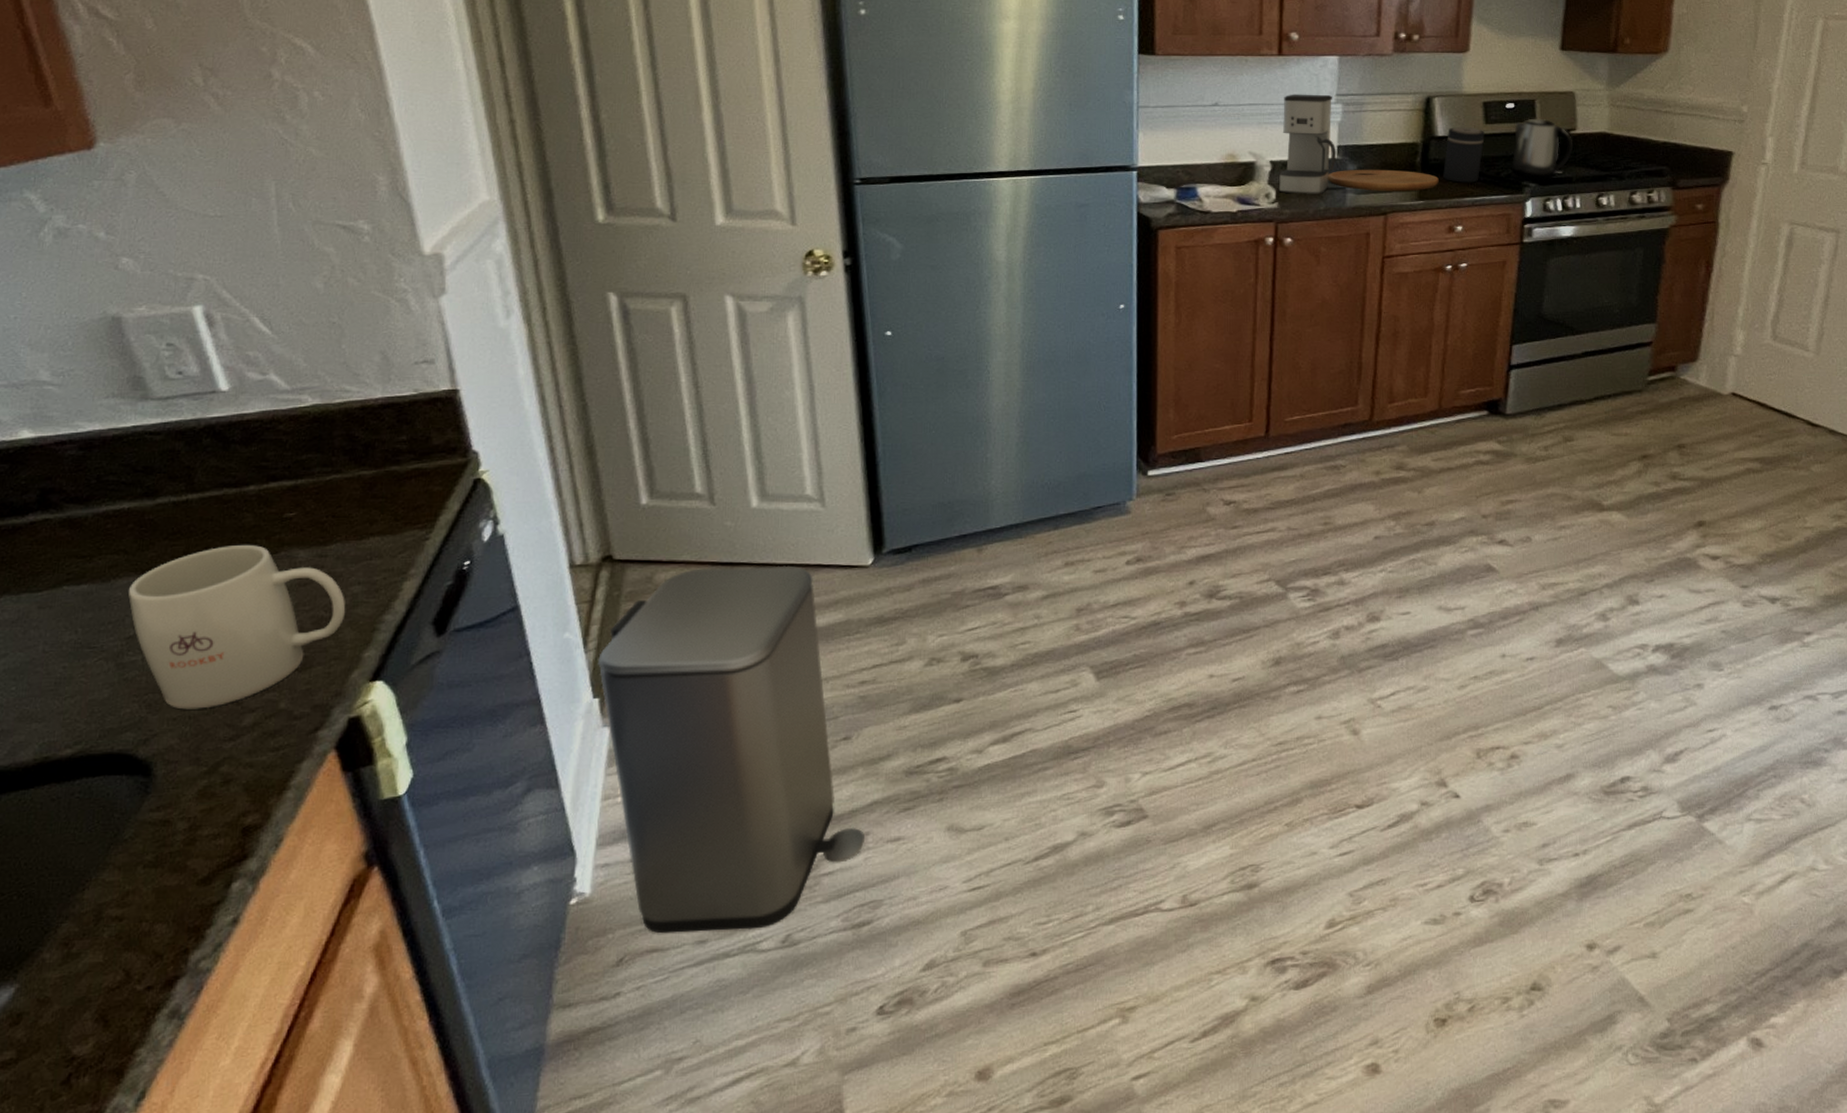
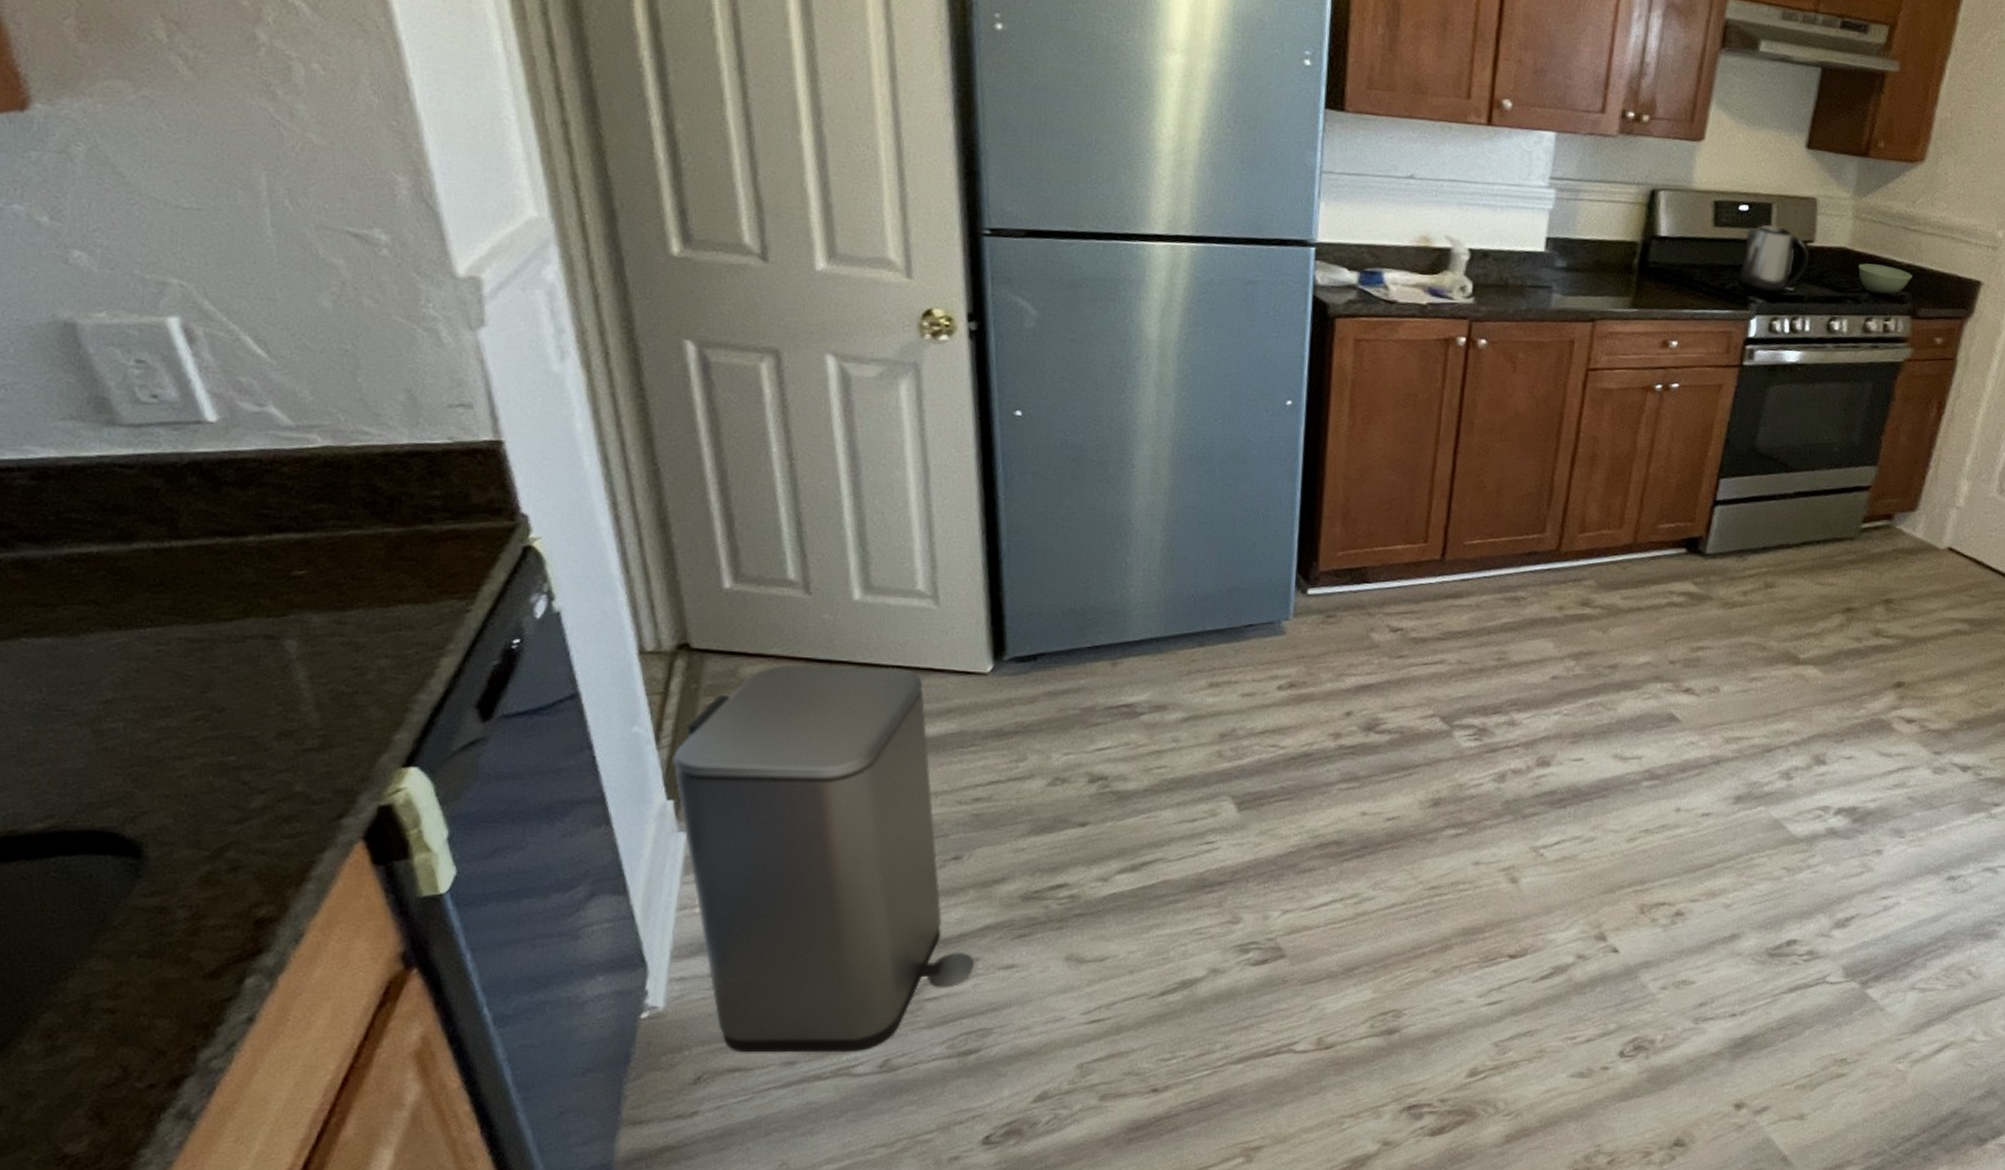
mug: present [128,544,346,710] -> none [102,603,372,787]
coffee maker: present [1279,94,1337,194] -> none [1477,172,1546,292]
cutting board: present [1328,169,1439,191] -> none [1532,266,1657,297]
cylinder: present [1443,127,1485,183] -> none [1662,227,1713,293]
bowl: none [1619,144,1669,175] -> present [1858,263,1913,300]

